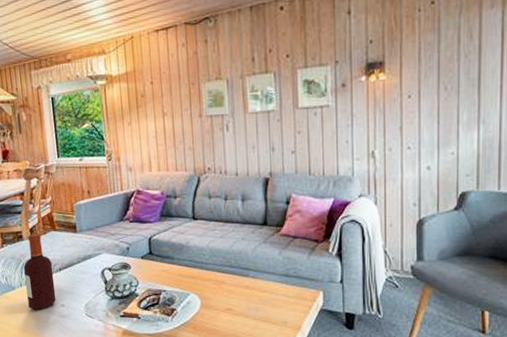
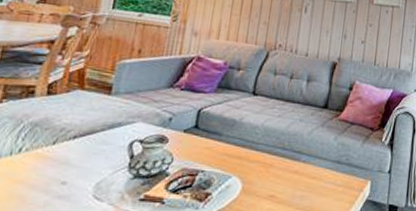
bottle: present [23,233,56,310] -> none [13,90,67,188]

